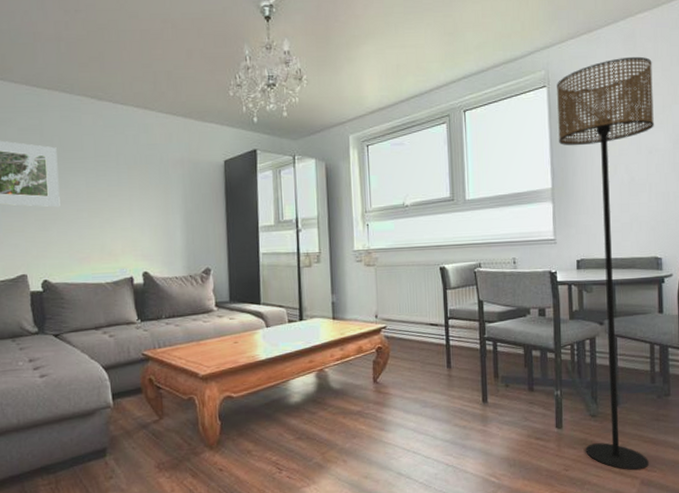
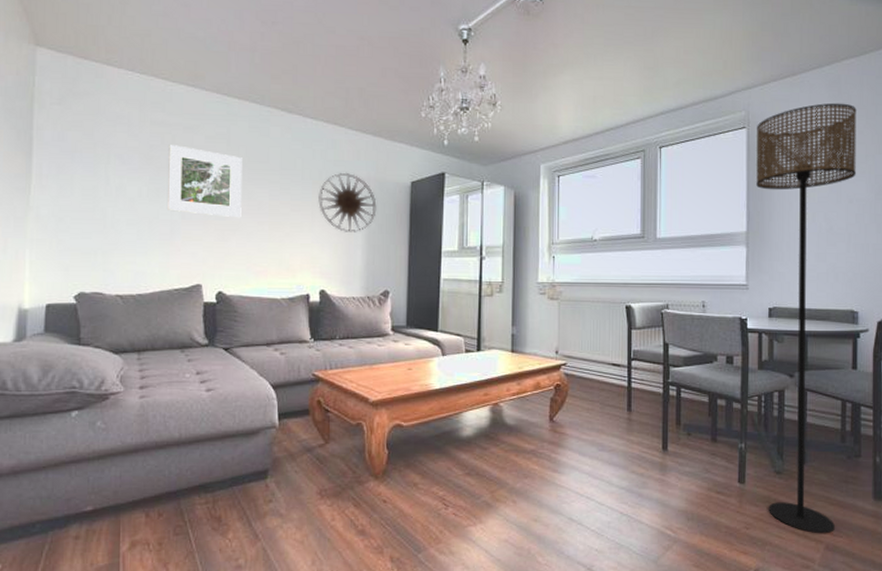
wall art: none [134,155,193,214] -> present [318,172,377,232]

